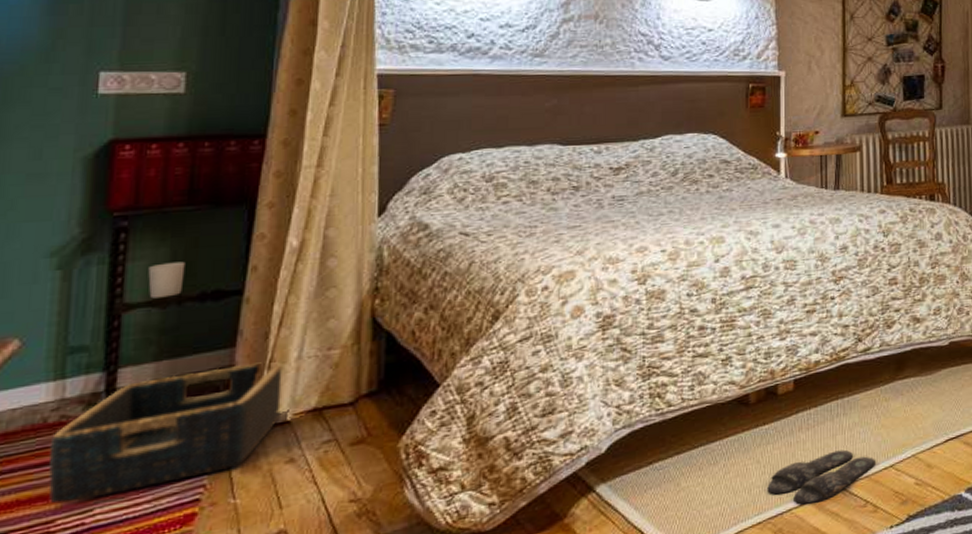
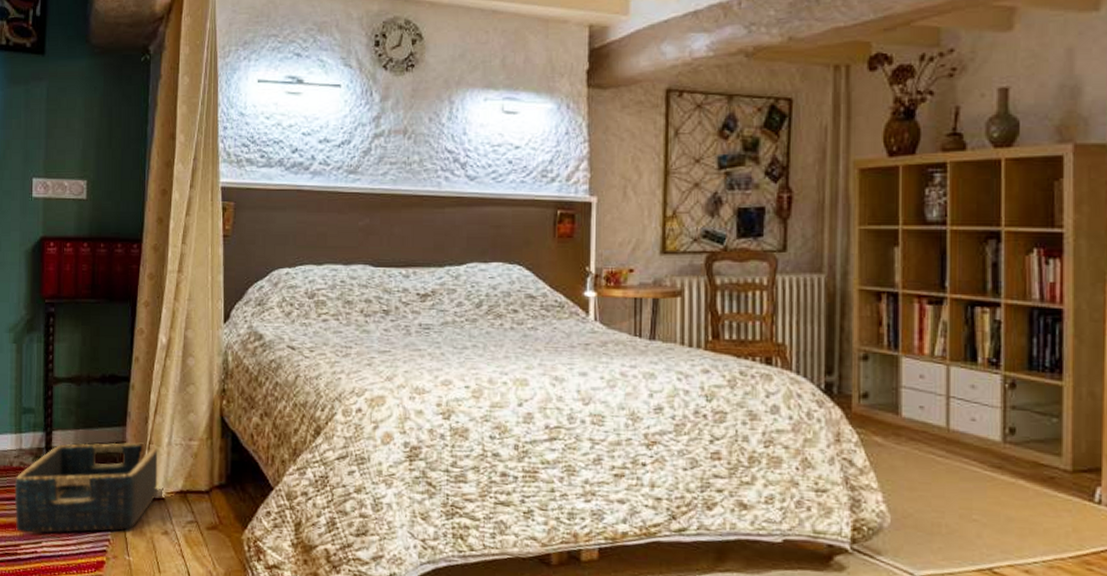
candle holder: present [148,261,185,299] -> none [68,346,91,376]

